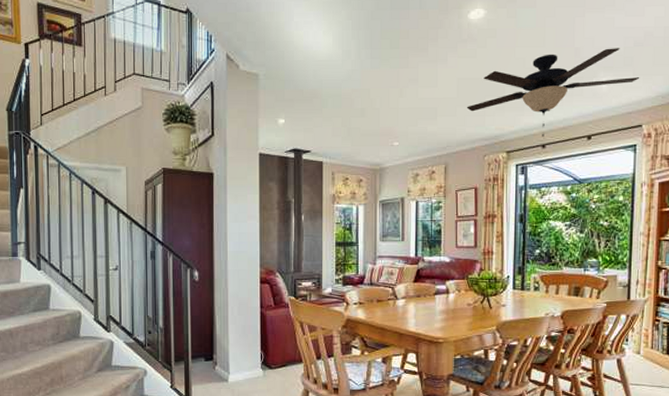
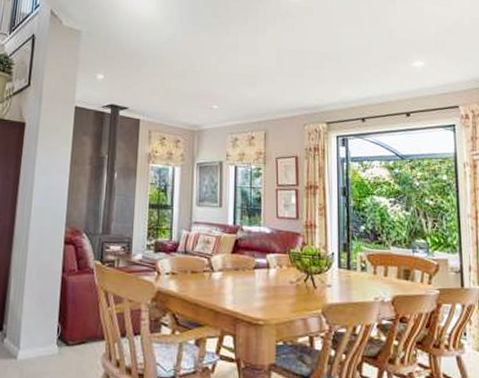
ceiling fan: present [466,48,640,137] -> none [285,32,453,111]

